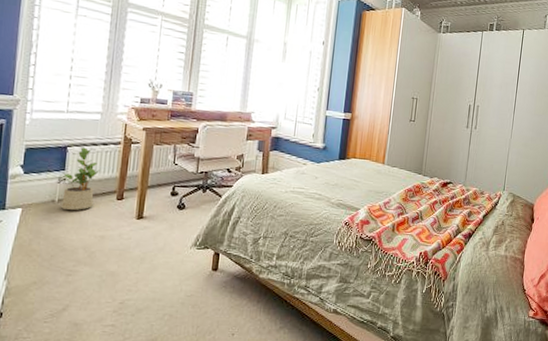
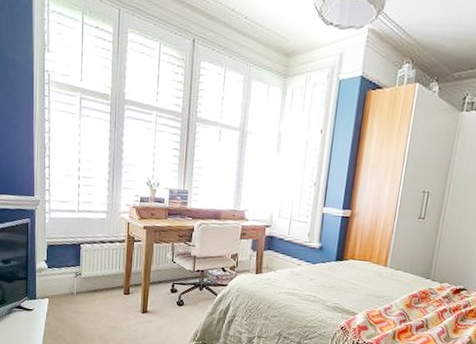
potted plant: present [61,147,99,210] -> none [79,245,108,303]

